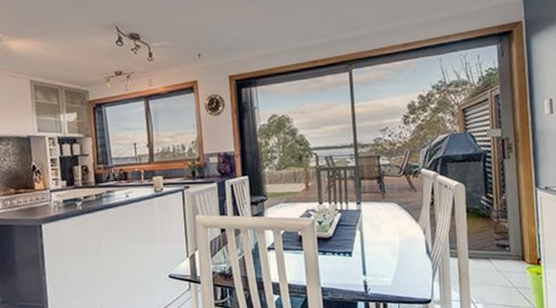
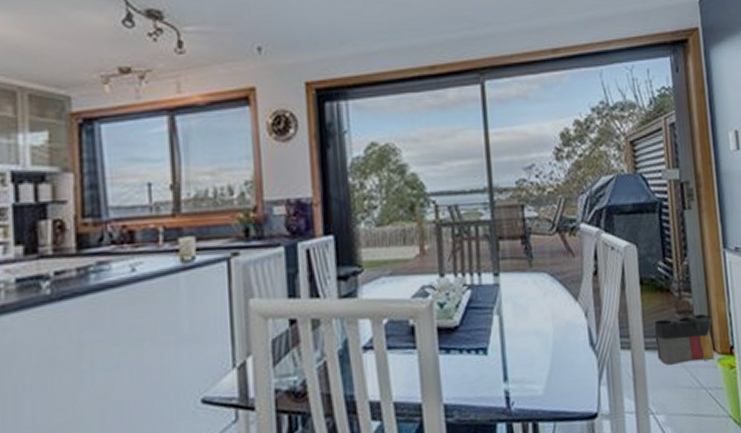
tote bag: none [476,234,524,270] -> present [653,313,714,365]

